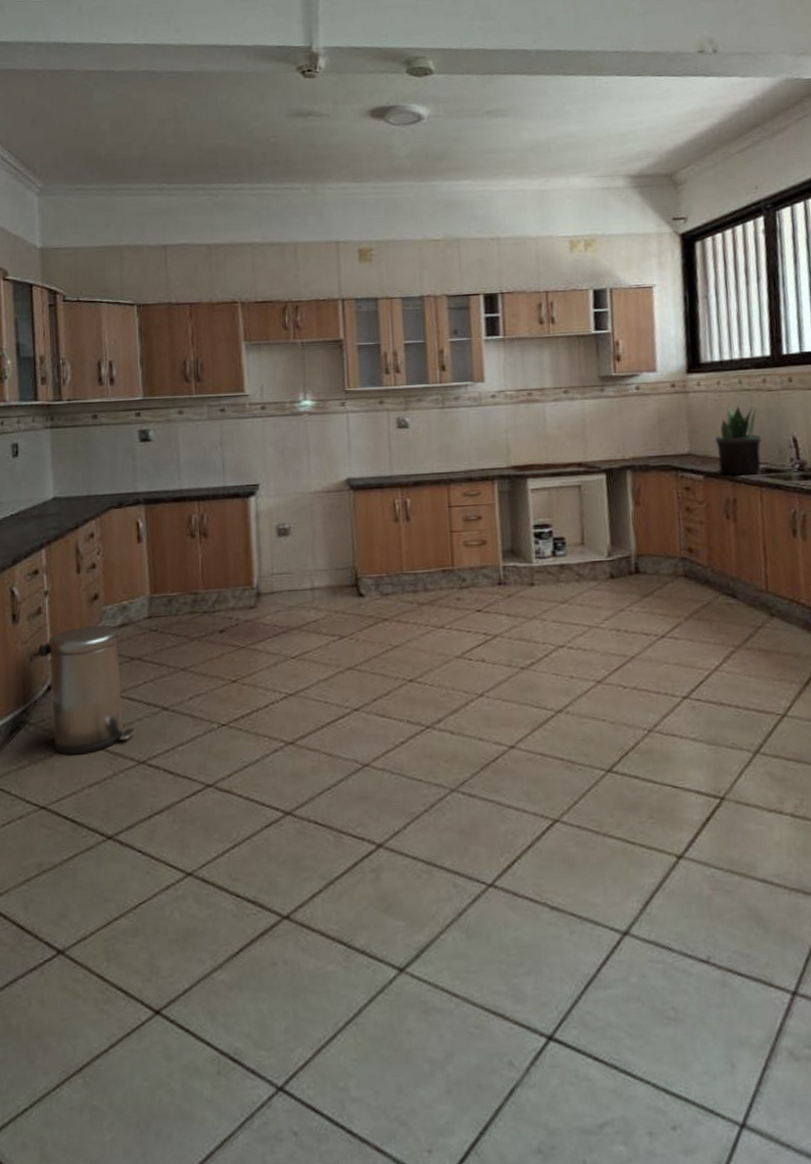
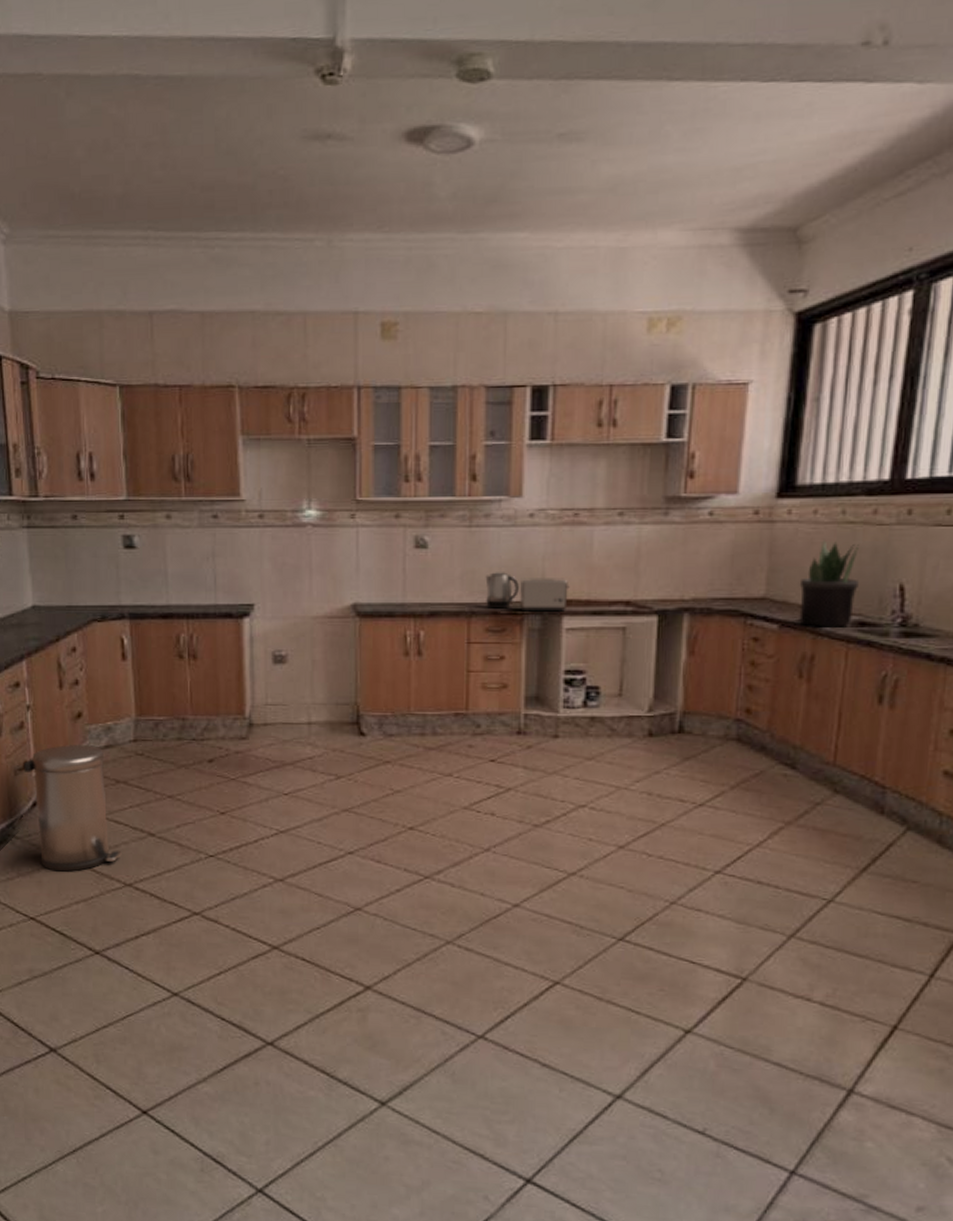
kettle: none [459,443,489,476] -> present [485,570,519,609]
toaster: none [489,446,531,477] -> present [520,578,570,612]

